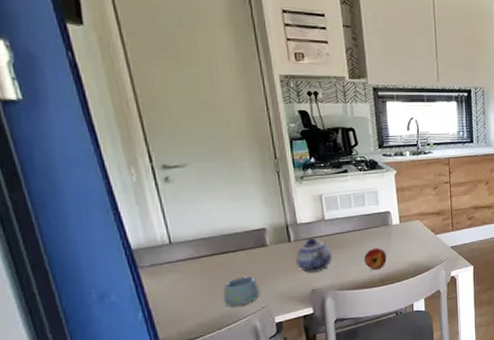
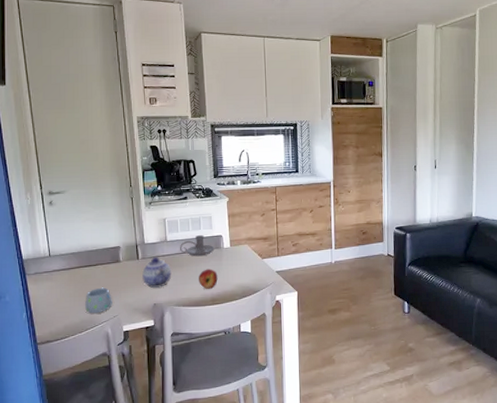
candle holder: none [341,212,382,236] -> present [180,235,215,257]

